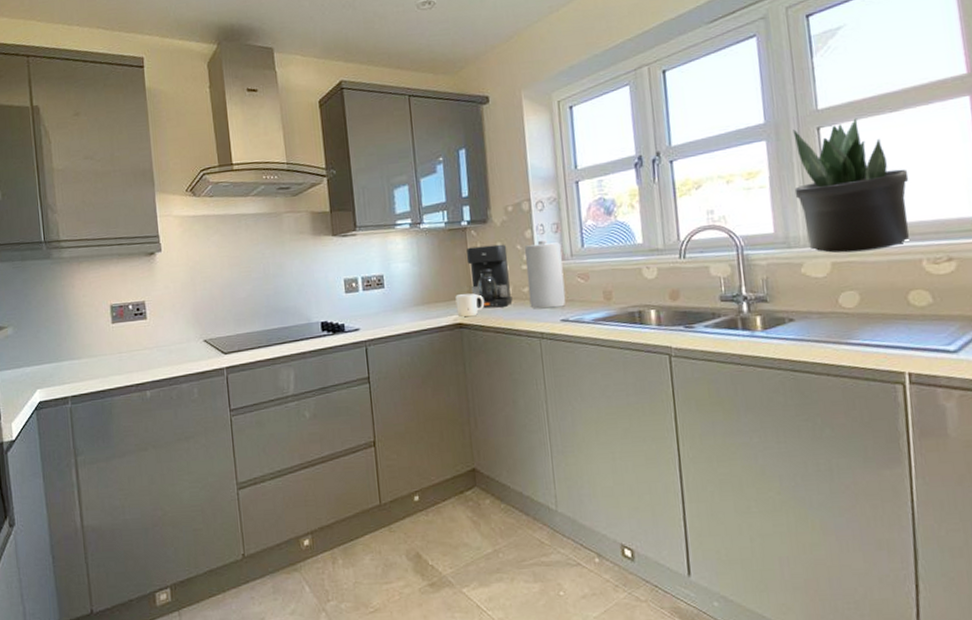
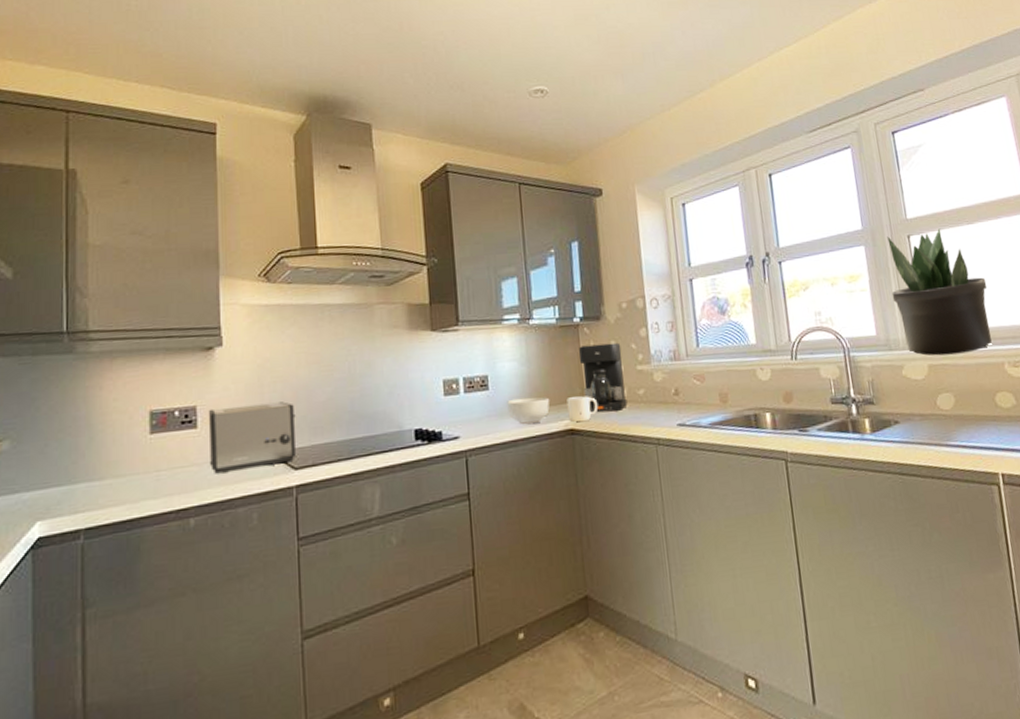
toaster: none [154,298,224,356] -> present [208,402,296,474]
bowl: none [401,294,440,319] -> present [507,396,550,425]
paper towel holder: present [525,239,566,309] -> none [640,338,683,413]

